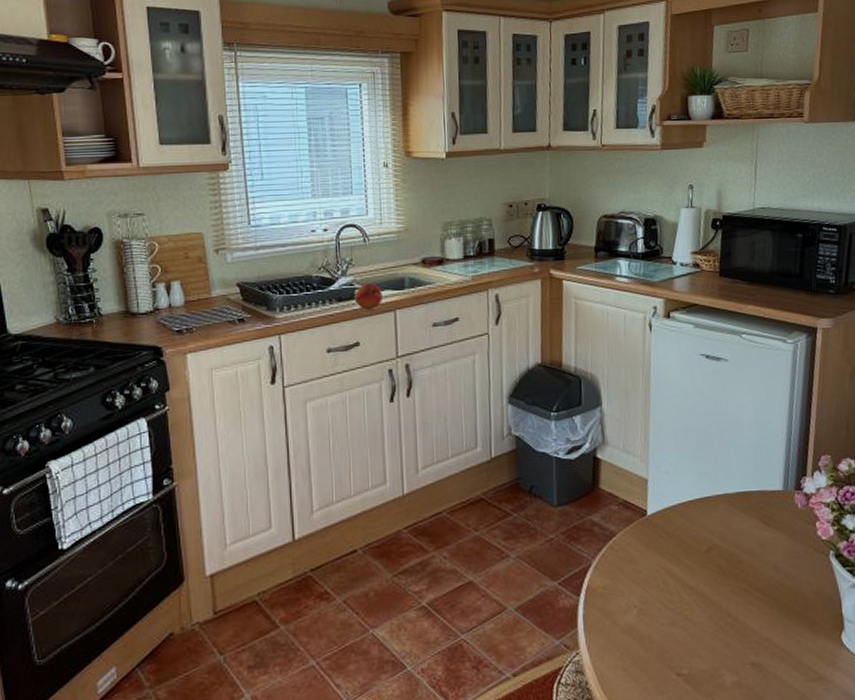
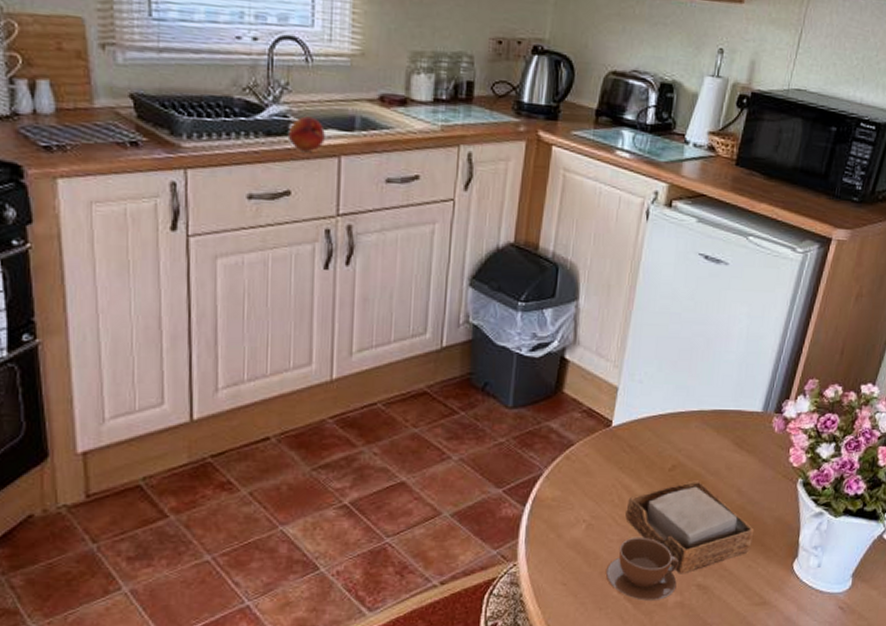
teacup: none [662,618,731,683] -> present [606,537,679,602]
napkin holder: none [672,560,797,654] -> present [625,480,755,574]

